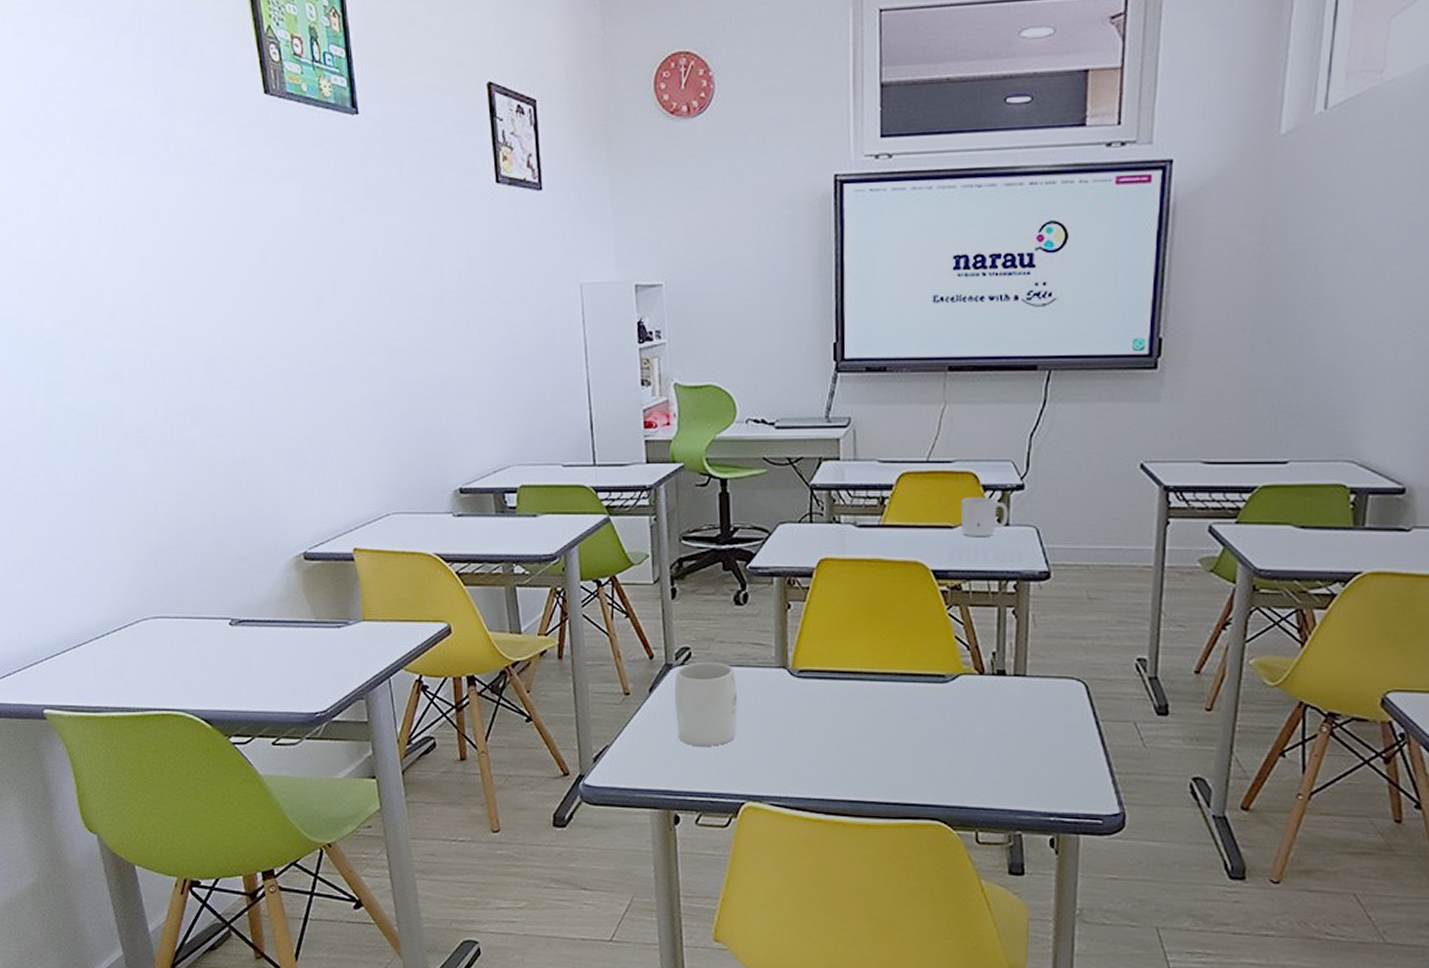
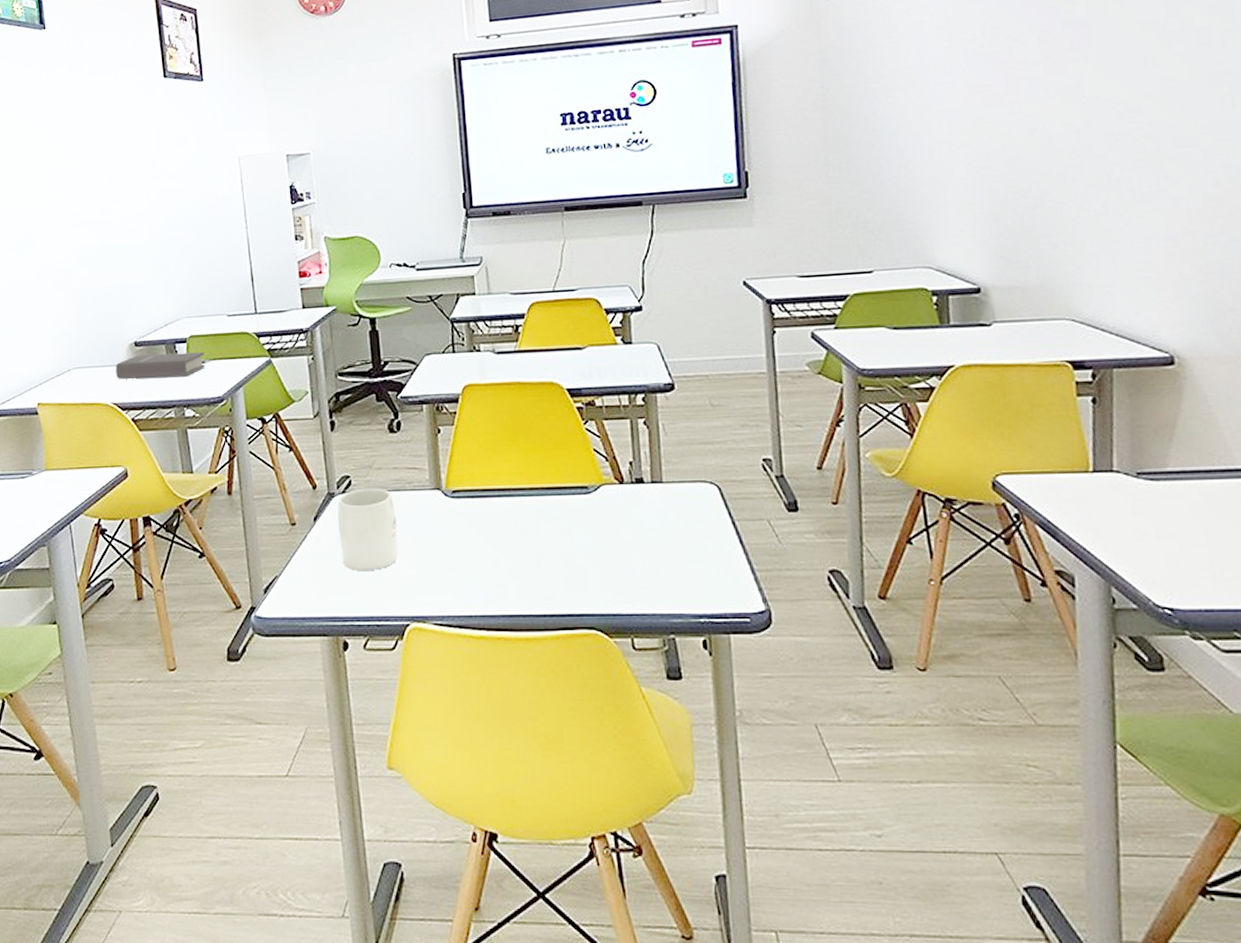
book: none [439,504,537,529] -> present [116,352,205,379]
mug: present [960,496,1009,538] -> none [586,319,631,357]

